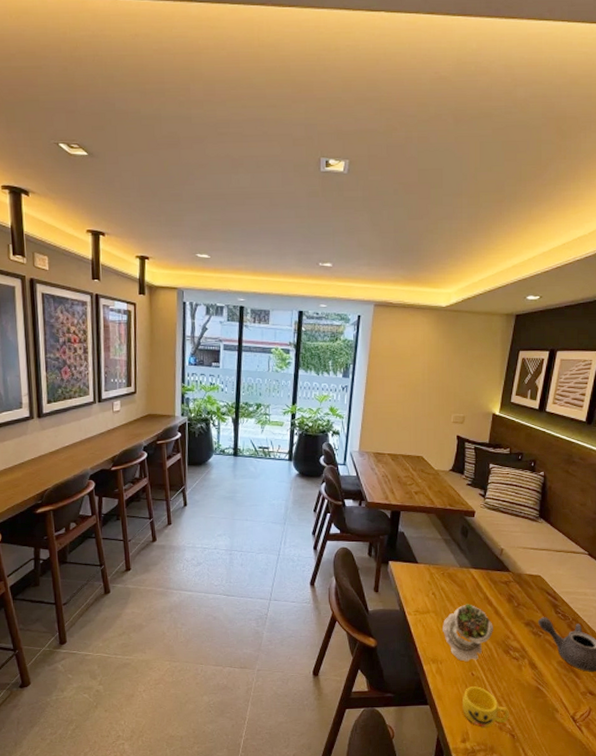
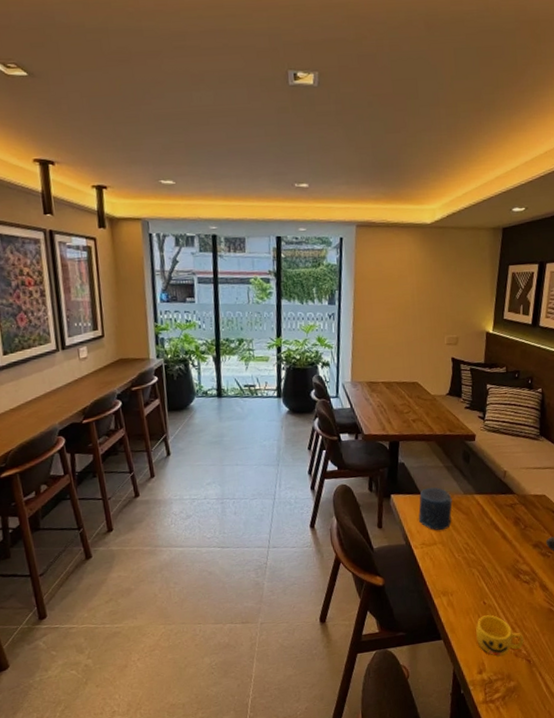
candle: none [414,557,448,600] -> present [418,487,453,531]
succulent plant: present [443,604,493,662] -> none [451,531,502,591]

